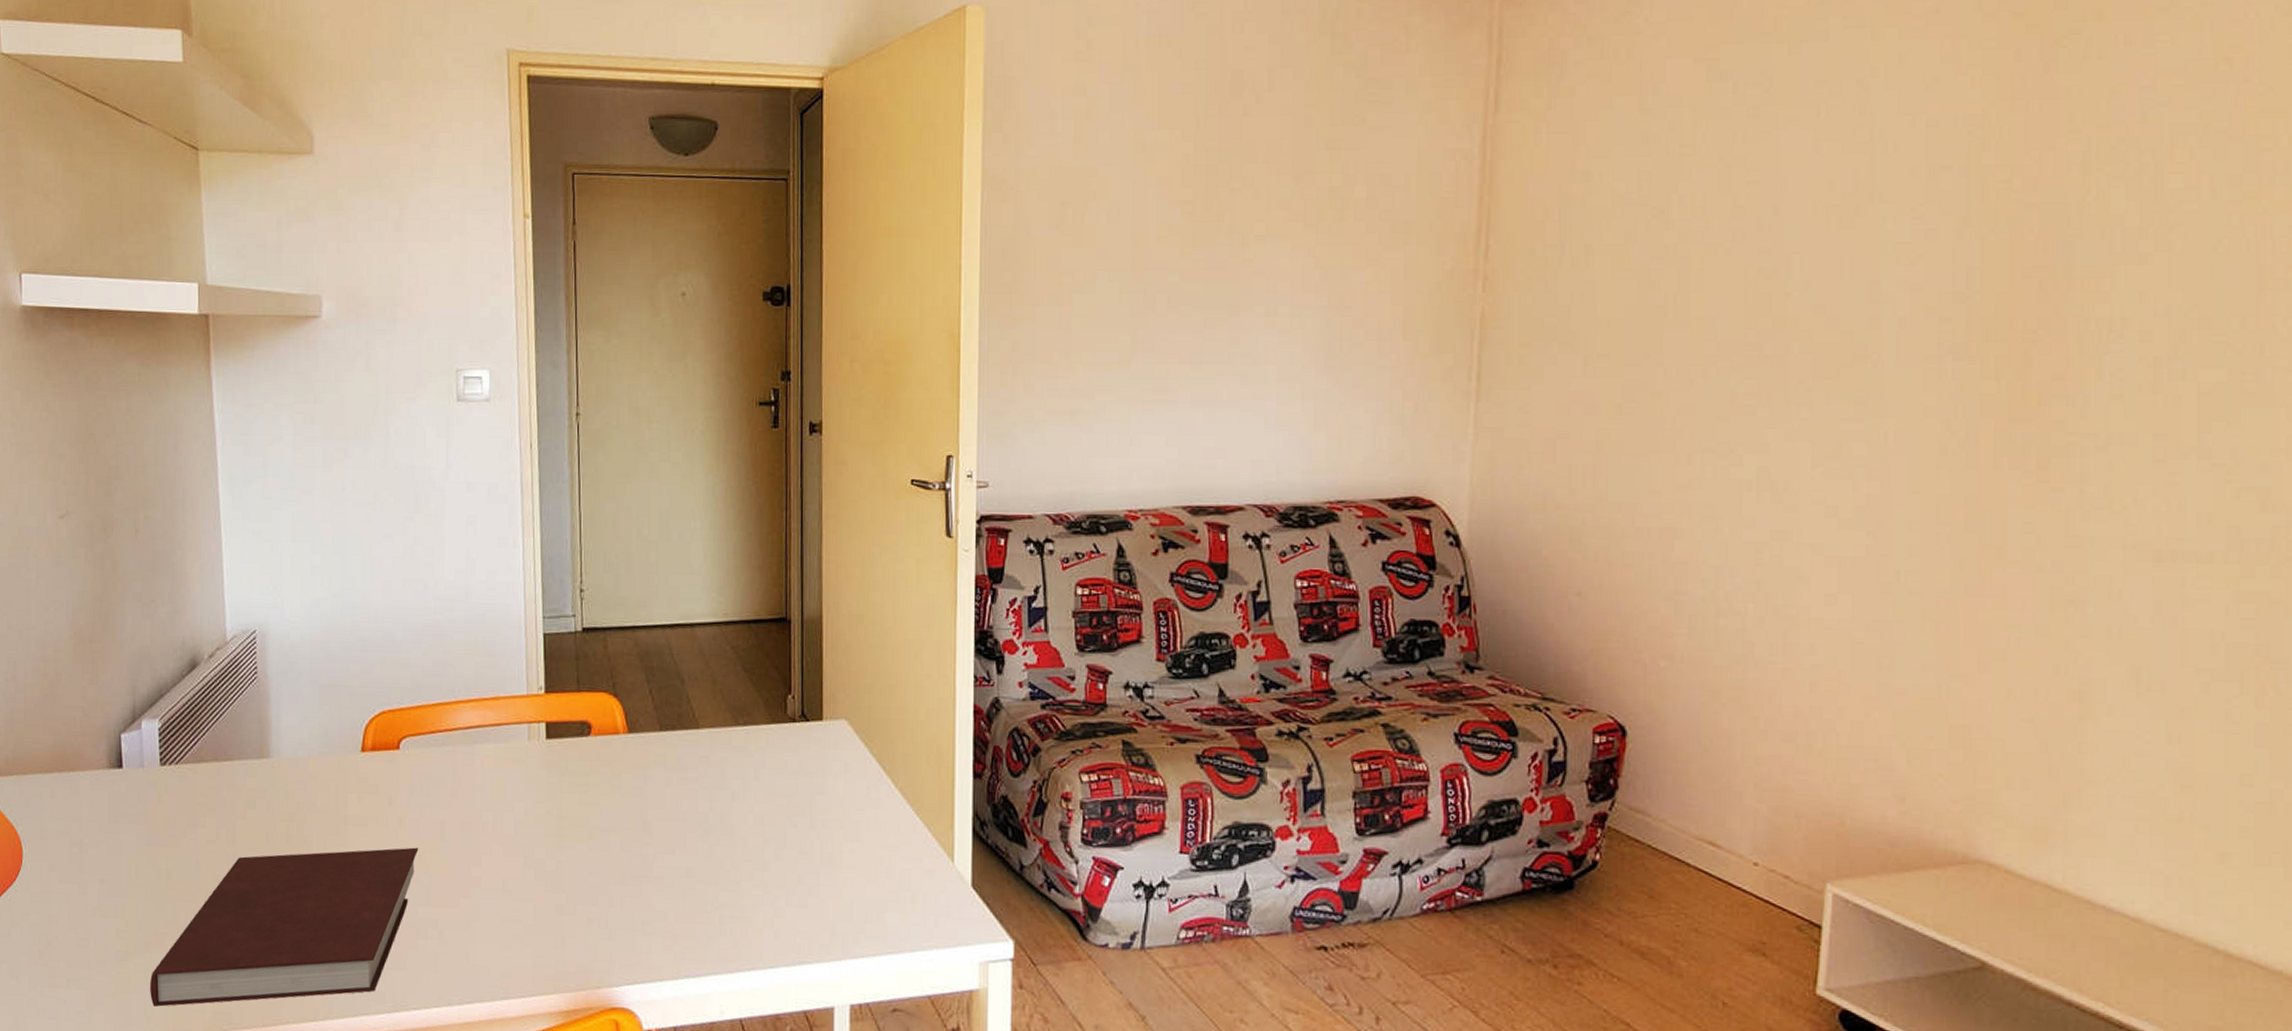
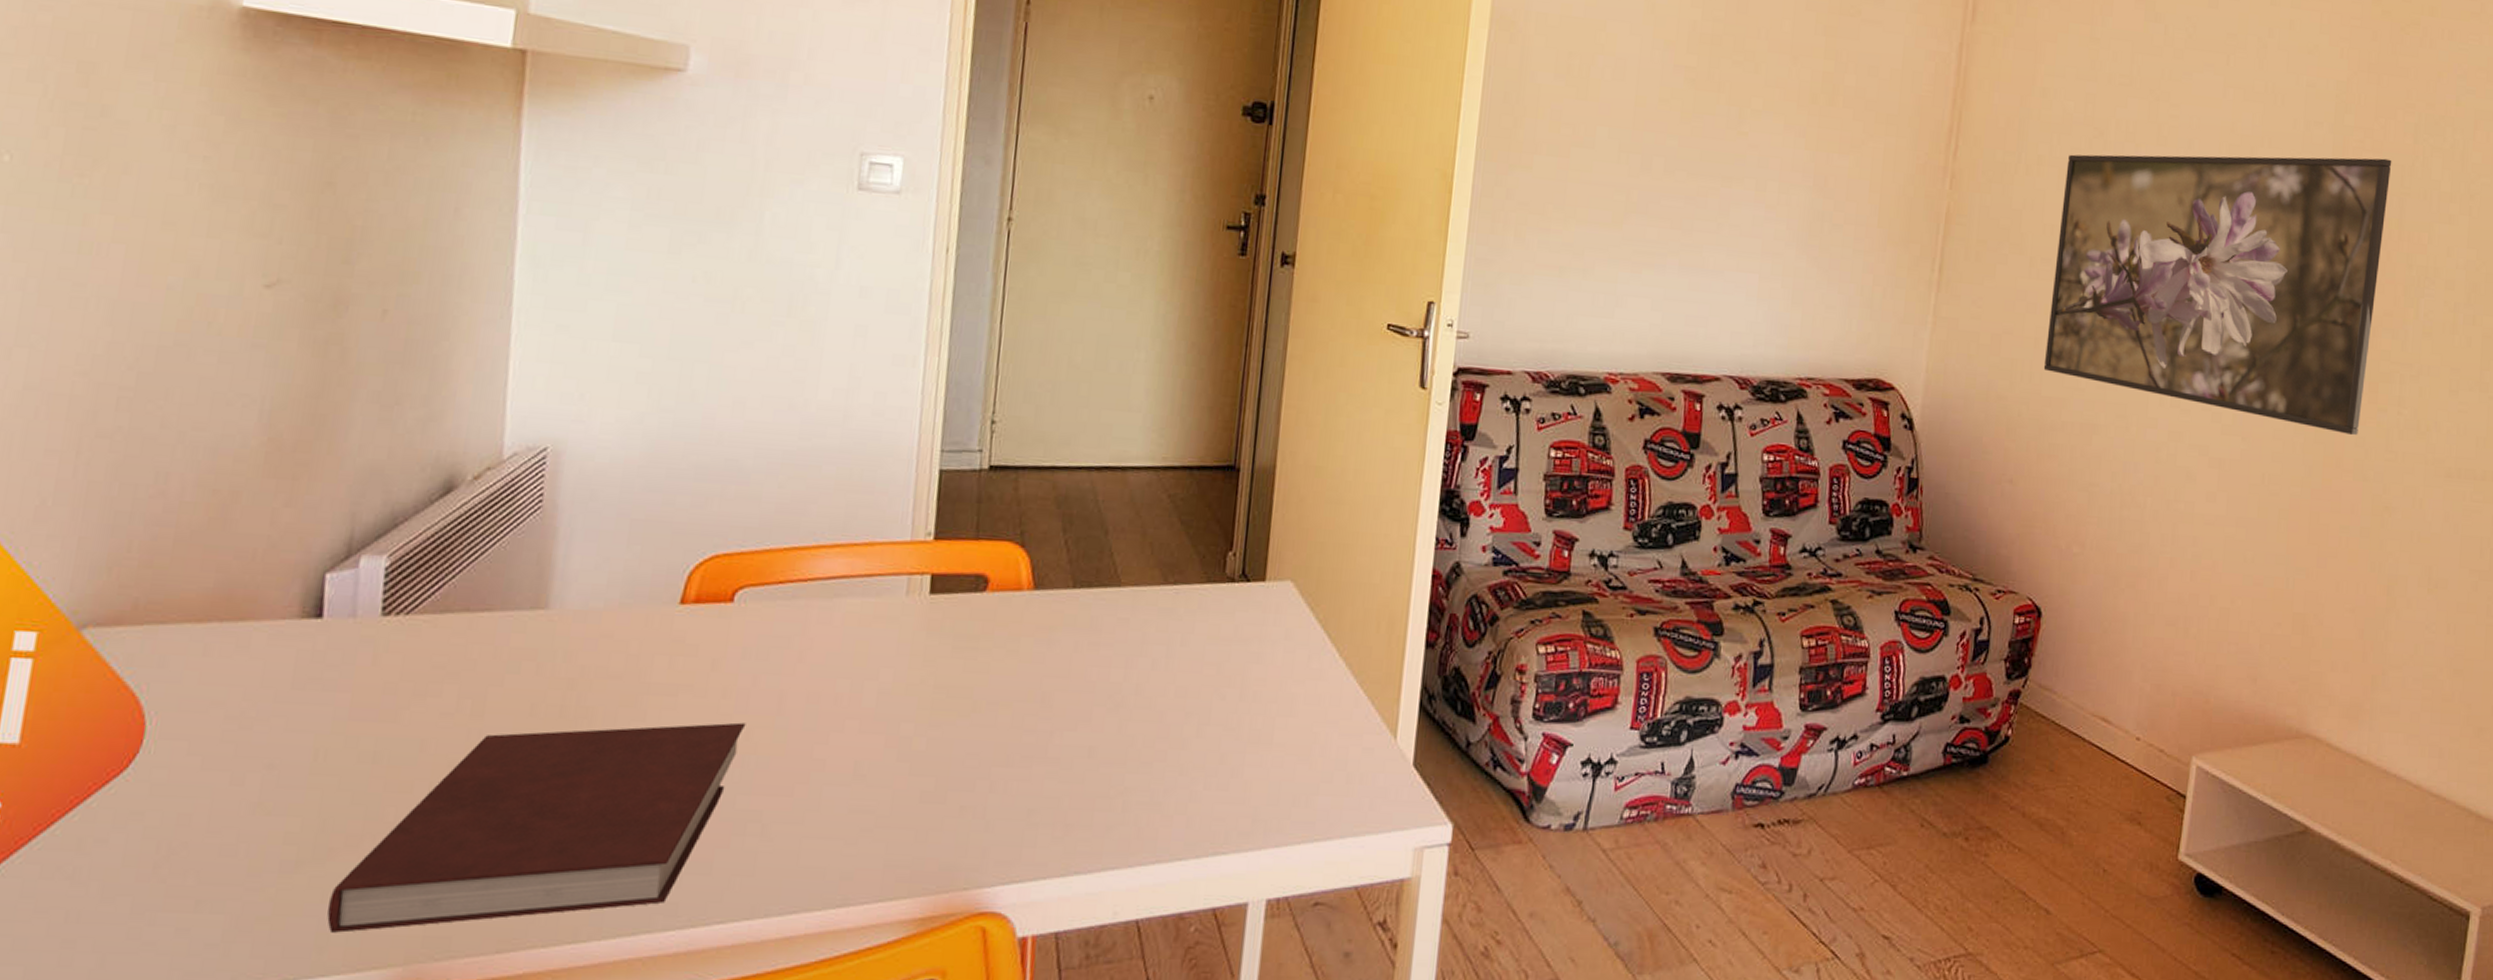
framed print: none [1609,197,2053,521] -> present [2043,154,2392,436]

